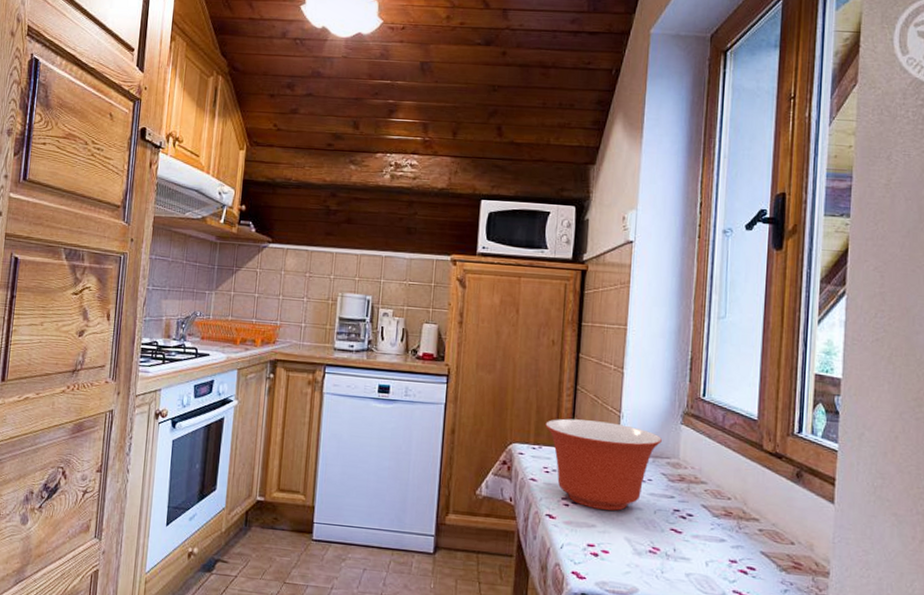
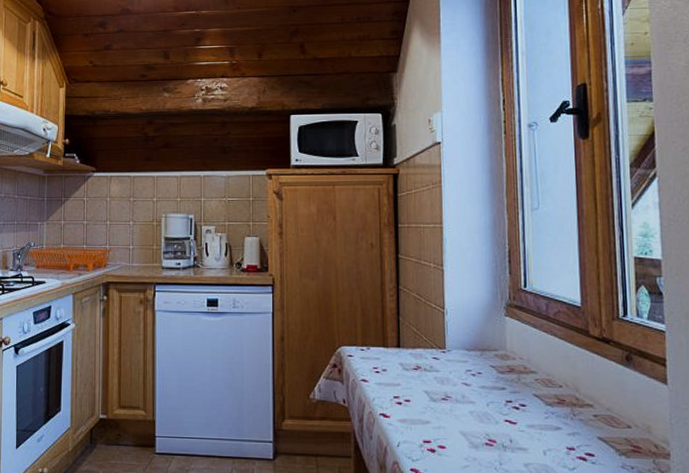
mixing bowl: present [545,418,662,511] -> none [371,318,487,406]

